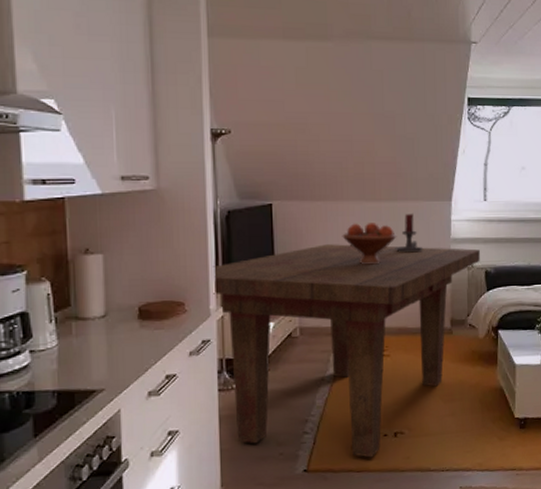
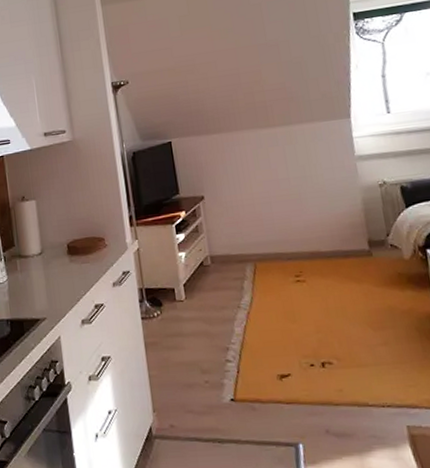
dining table: present [212,244,480,458] -> none [125,164,393,389]
fruit bowl: present [342,223,397,265] -> none [240,148,297,191]
candle holder: present [395,213,422,253] -> none [296,134,326,176]

